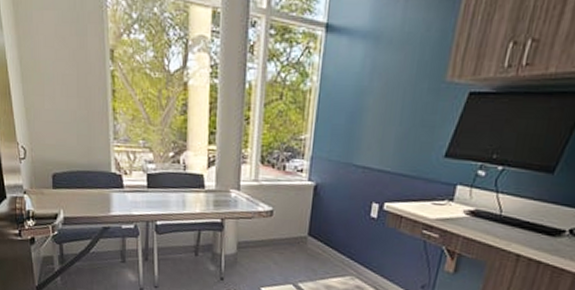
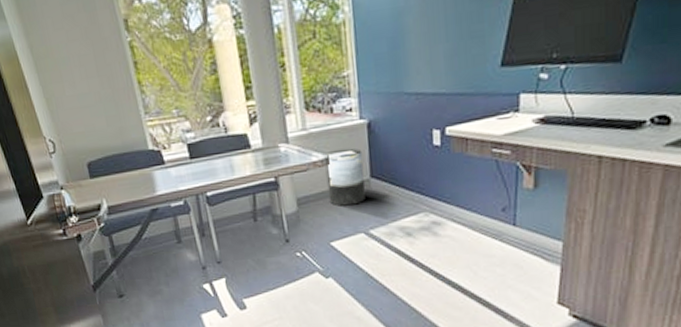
trash can: none [266,204,305,258] -> present [324,148,366,206]

